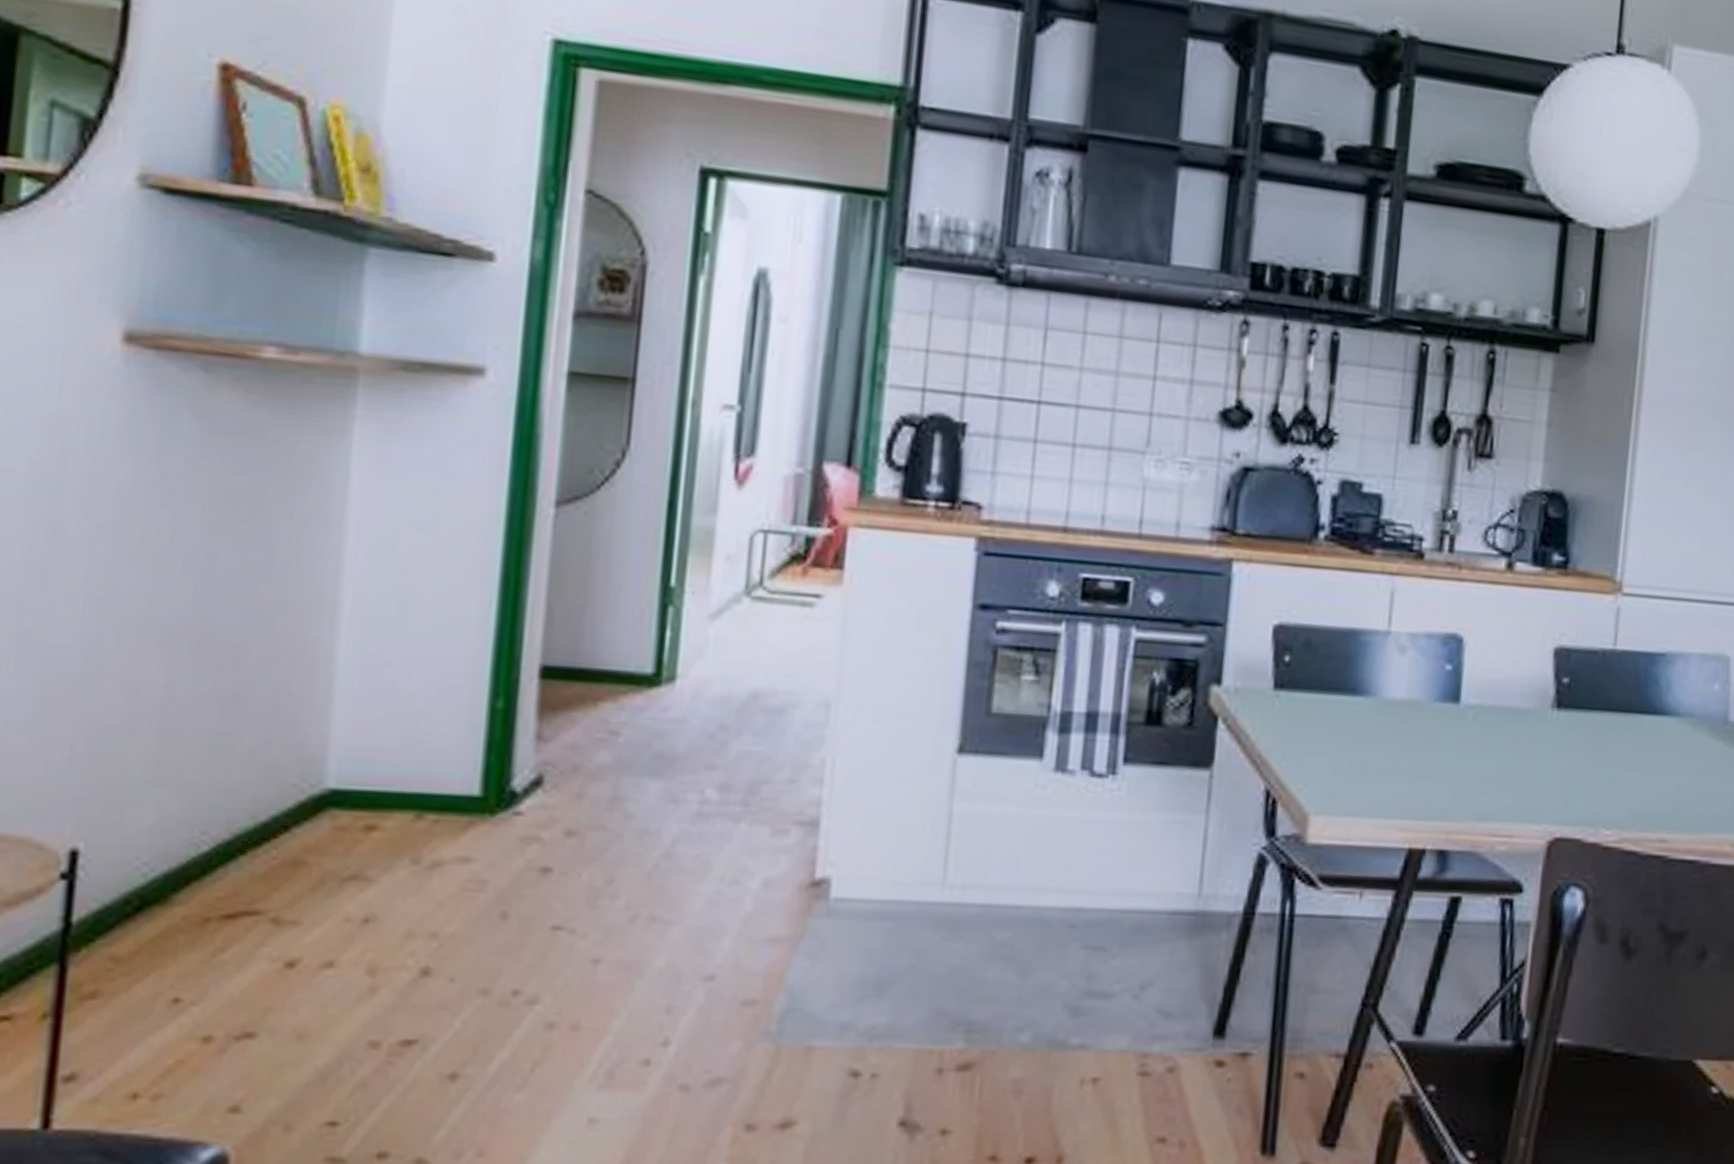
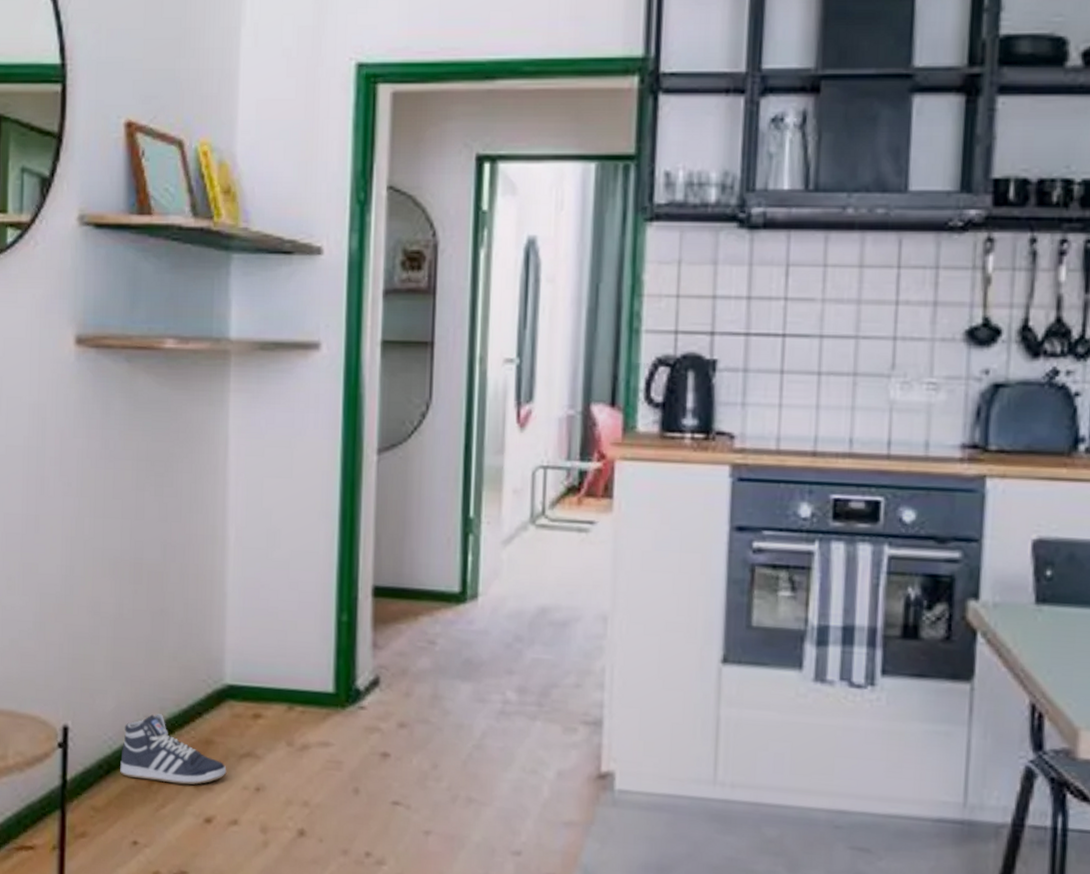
sneaker: none [158,829,322,920] -> present [120,714,227,785]

